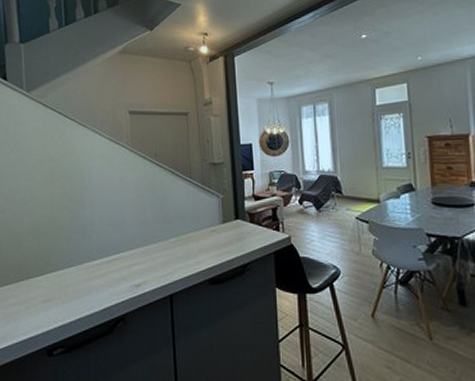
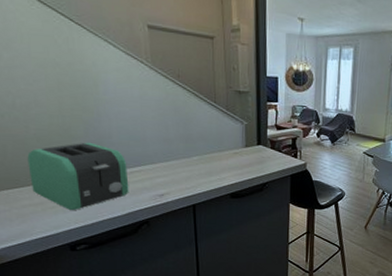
toaster: none [18,231,107,307] -> present [27,142,129,210]

